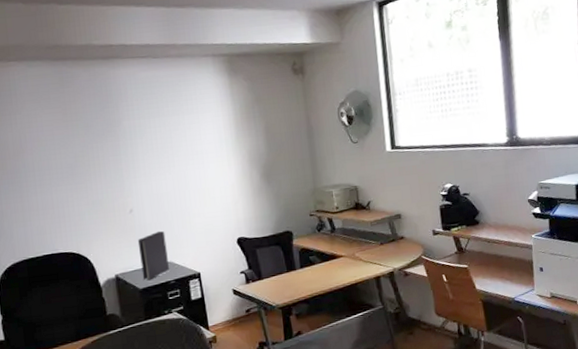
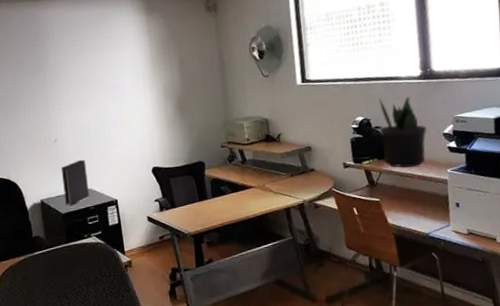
planter: none [467,163,513,234] -> present [379,96,427,167]

